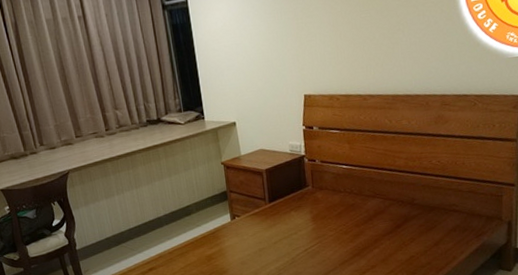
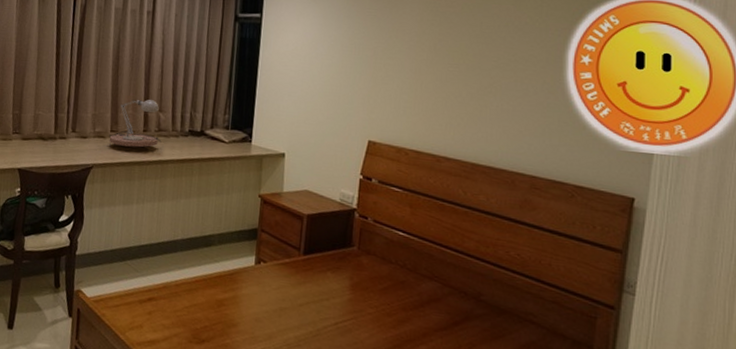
desk lamp: none [75,100,125,149] -> present [108,100,162,147]

